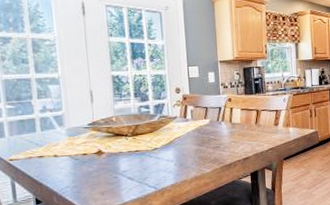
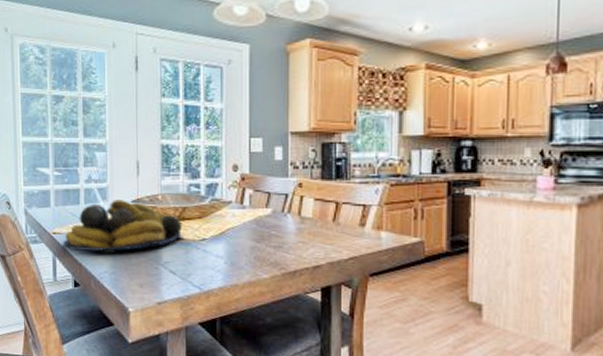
fruit bowl: none [20,124,138,173] -> present [62,199,183,252]

